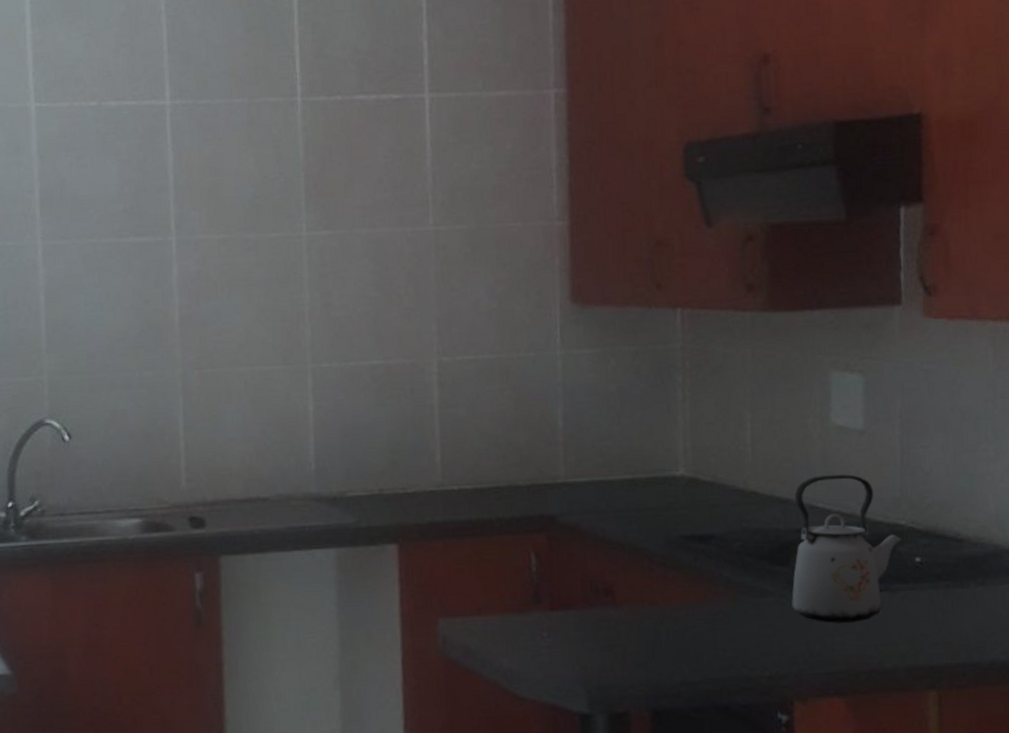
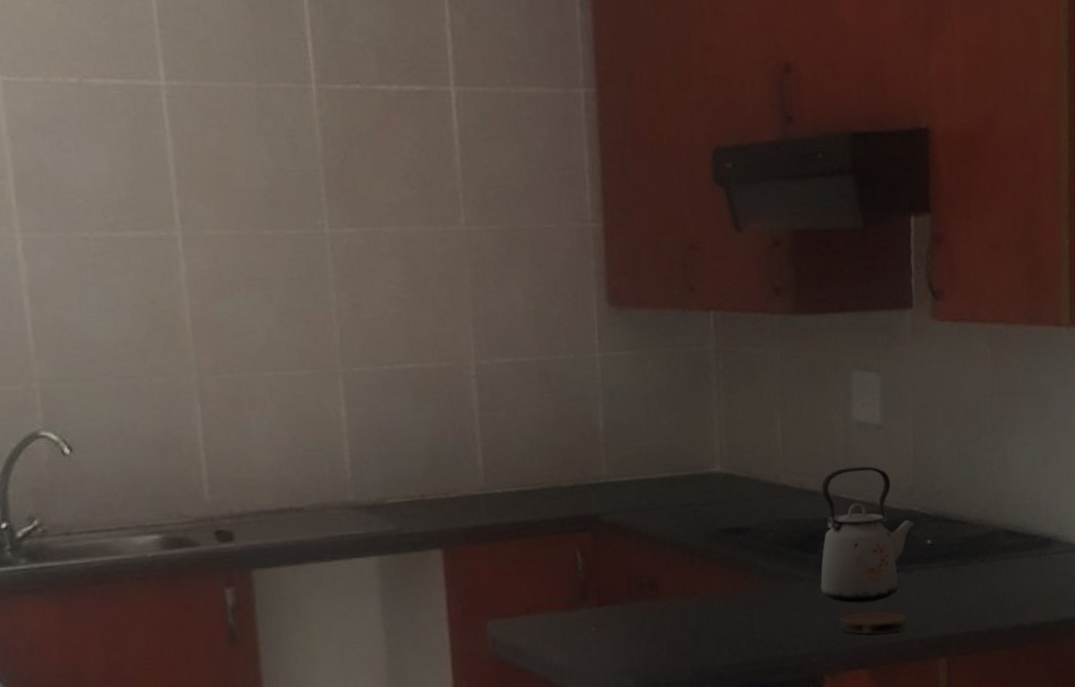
coaster: none [814,633,890,659] -> present [841,611,906,634]

